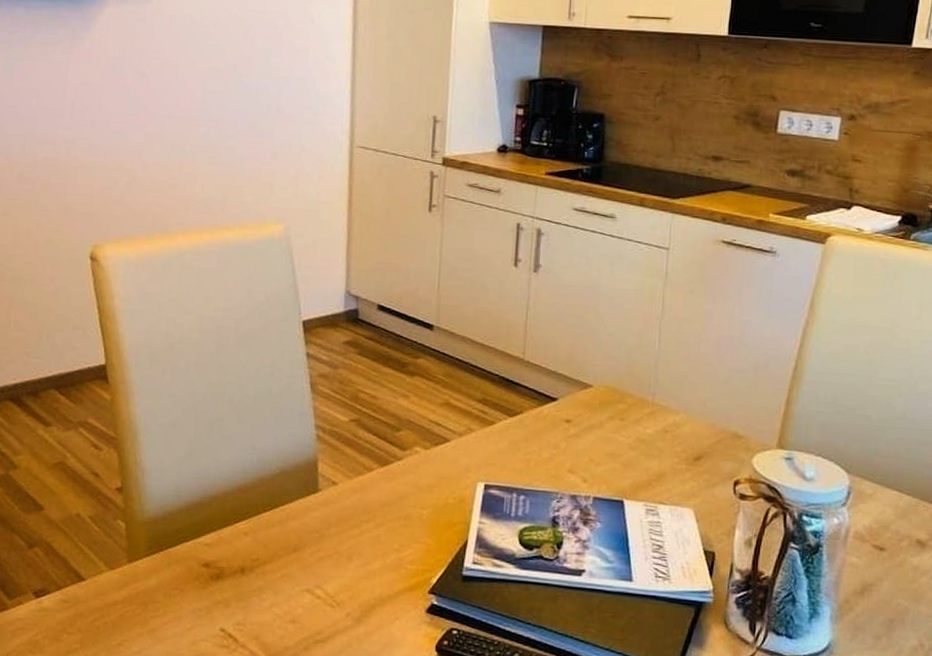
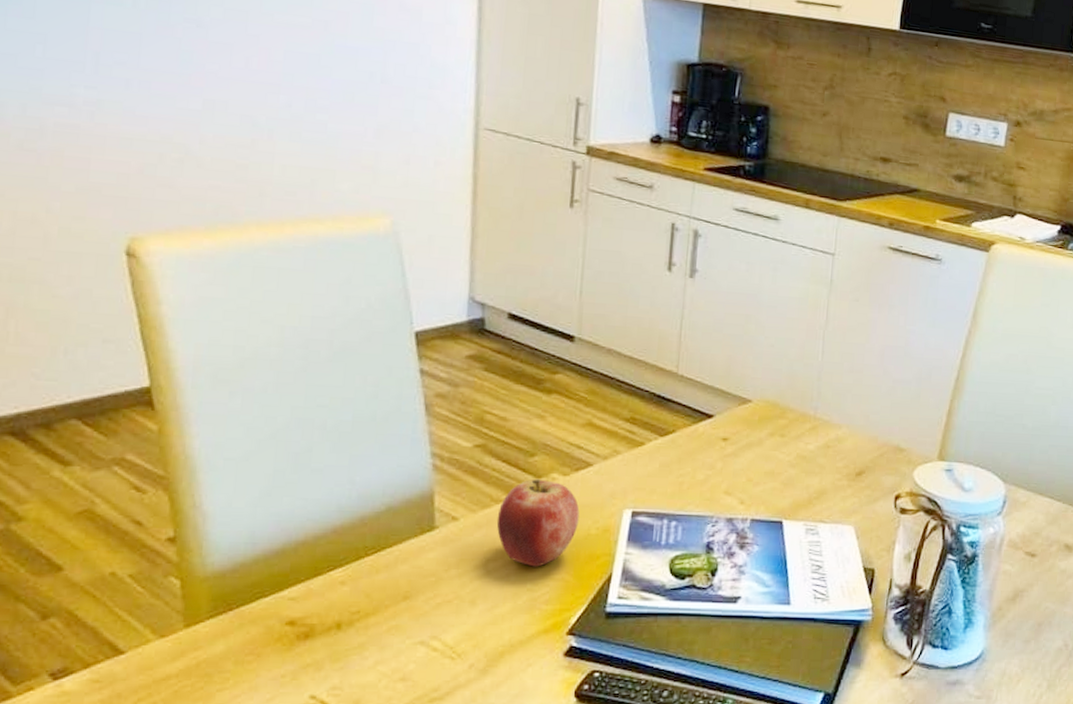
apple: none [368,451,439,530] -> present [496,478,580,567]

